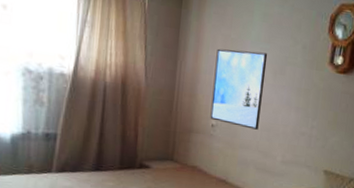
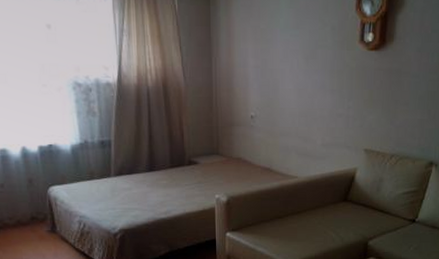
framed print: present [210,48,268,130] -> none [248,39,298,116]

